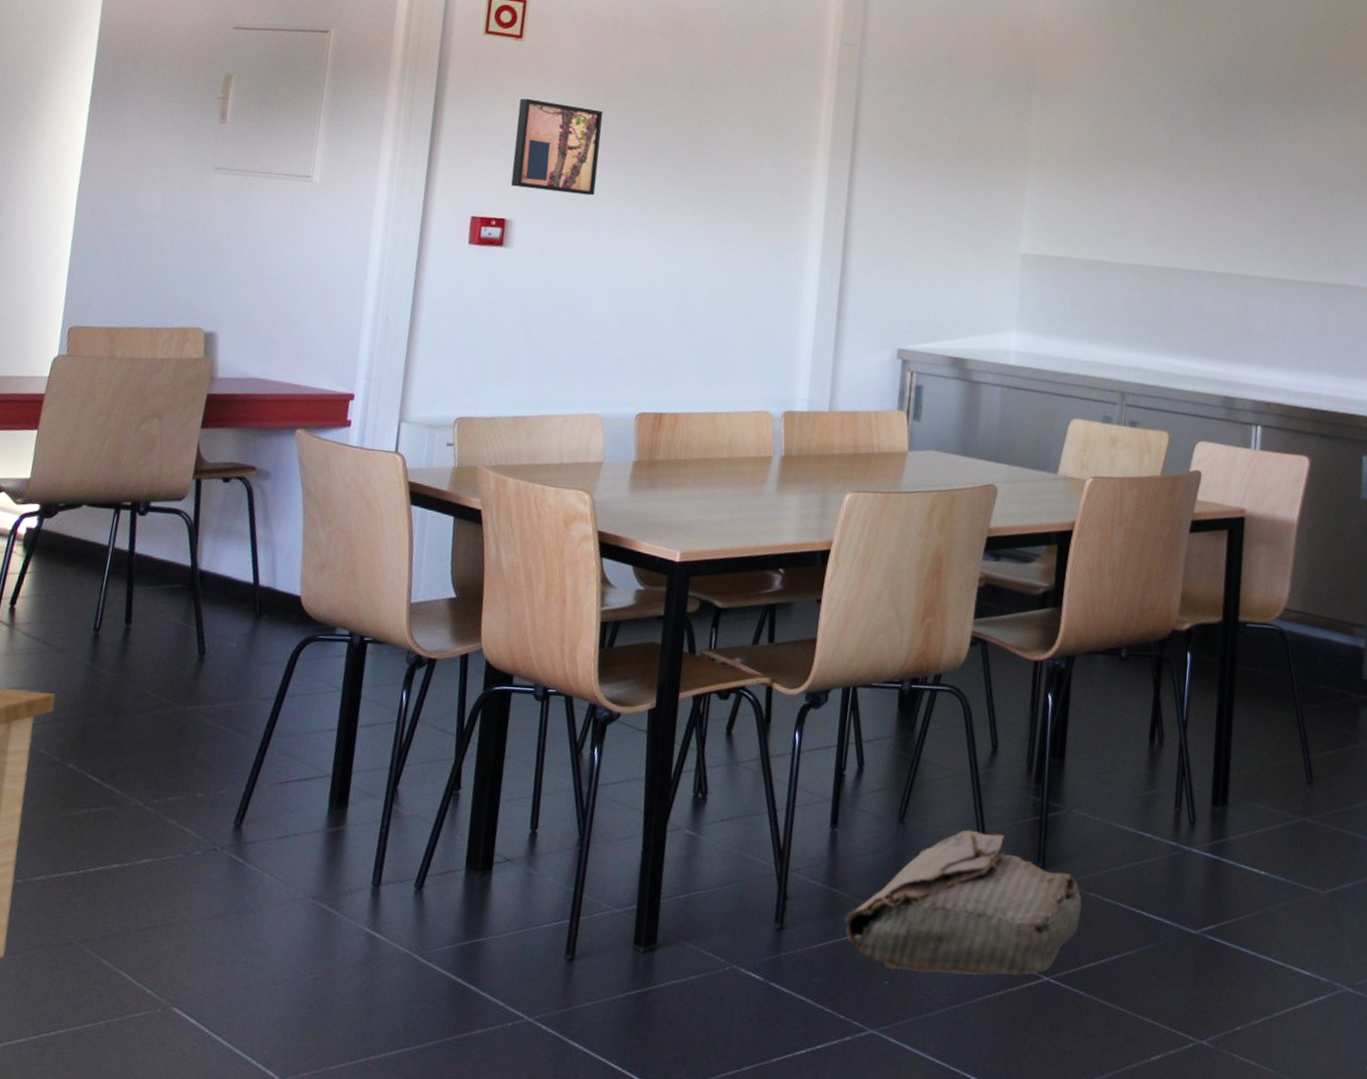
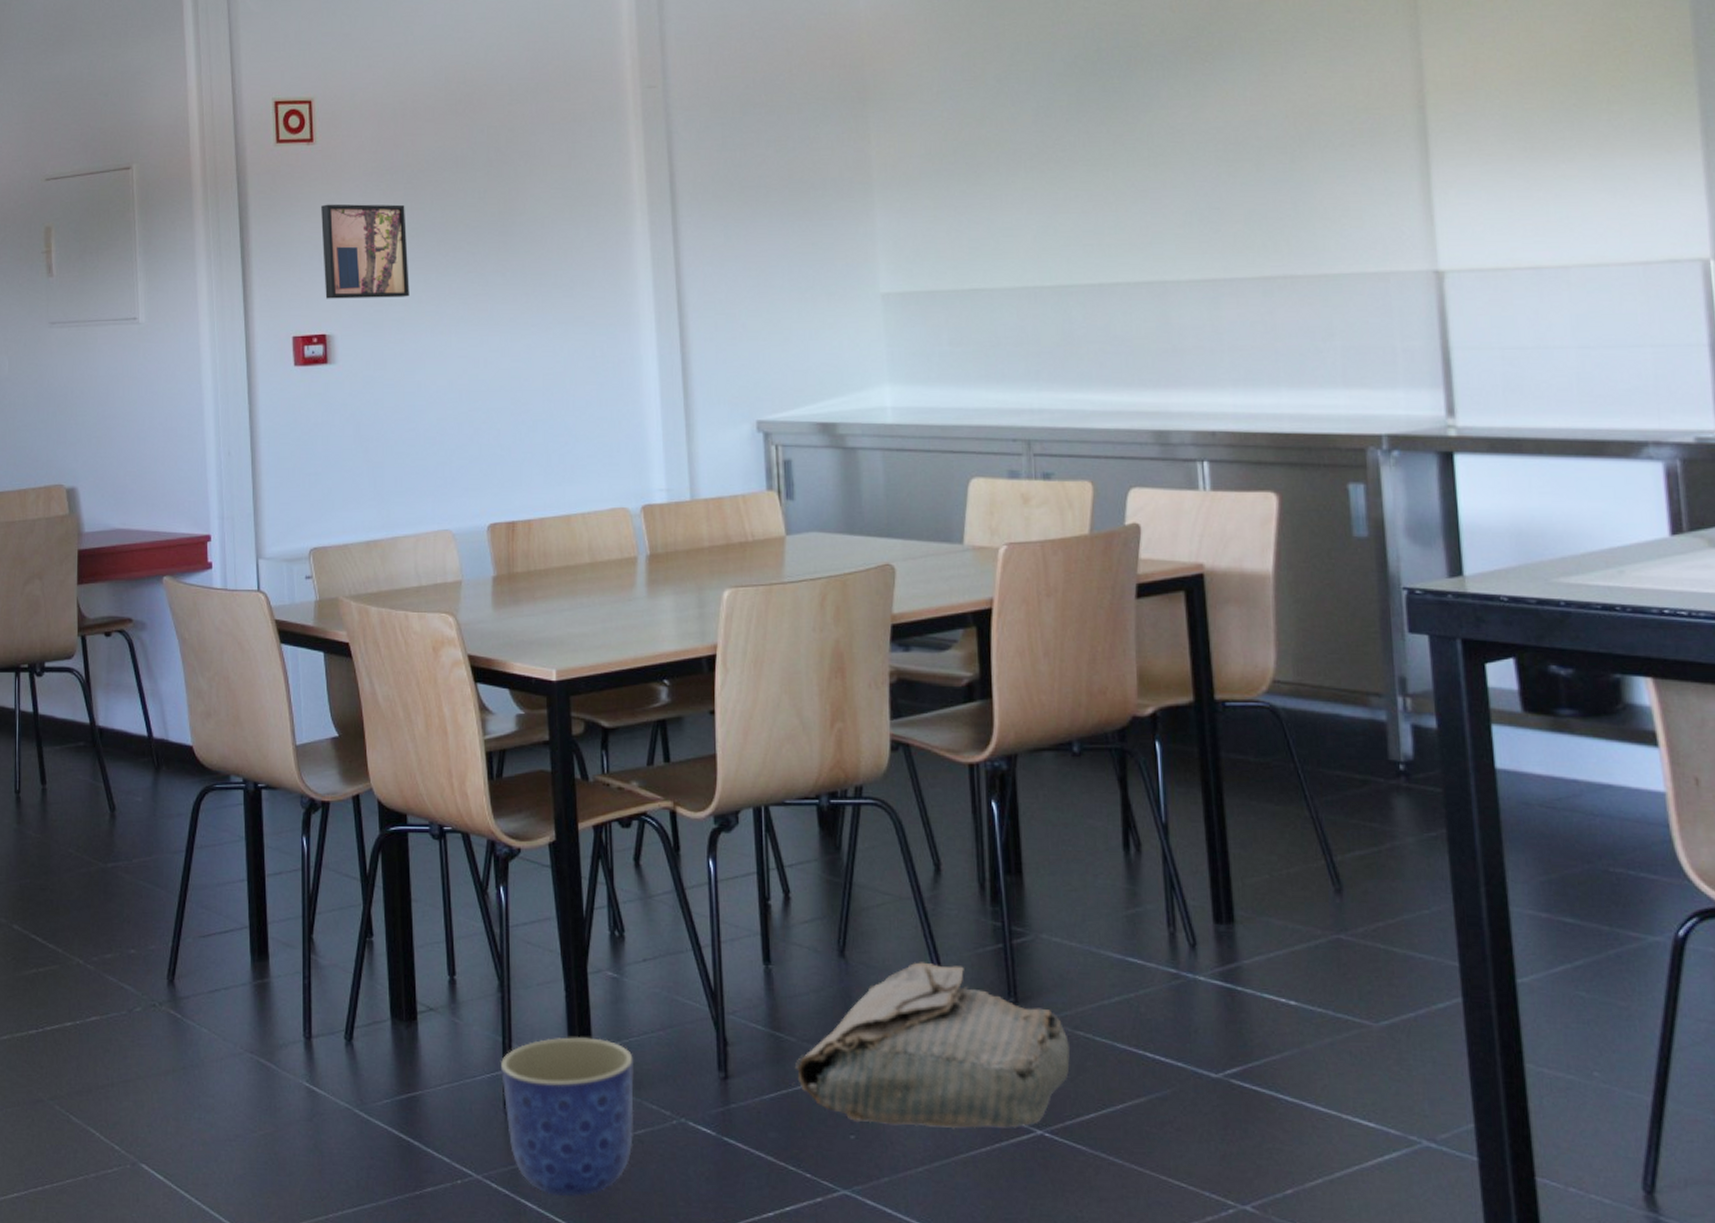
planter: none [566,889,698,1038] -> present [501,1037,634,1198]

